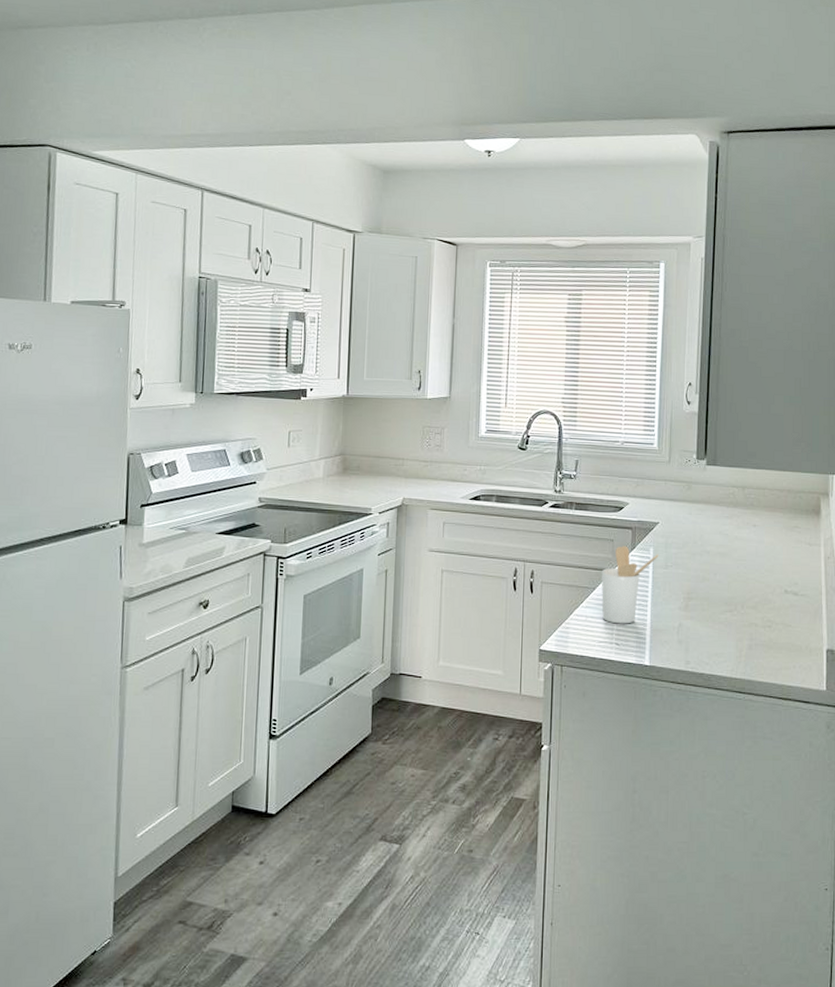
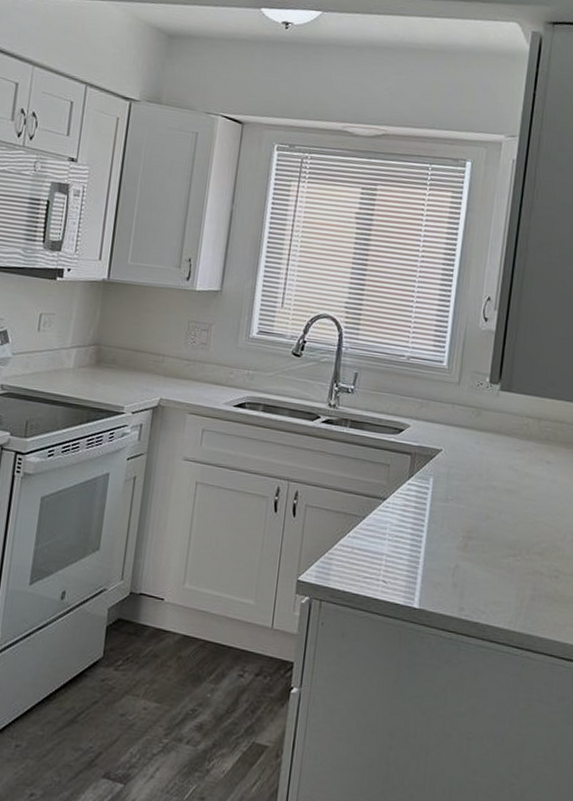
utensil holder: present [601,546,659,624] -> none [370,472,439,560]

